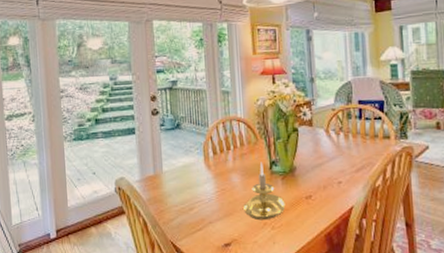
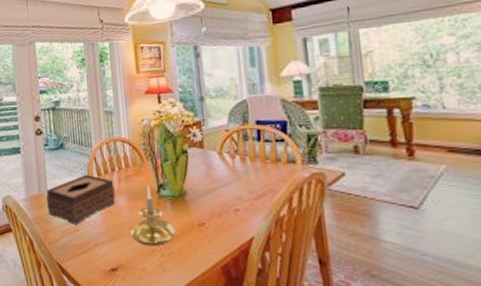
tissue box: none [161,154,230,204] -> present [45,175,116,225]

